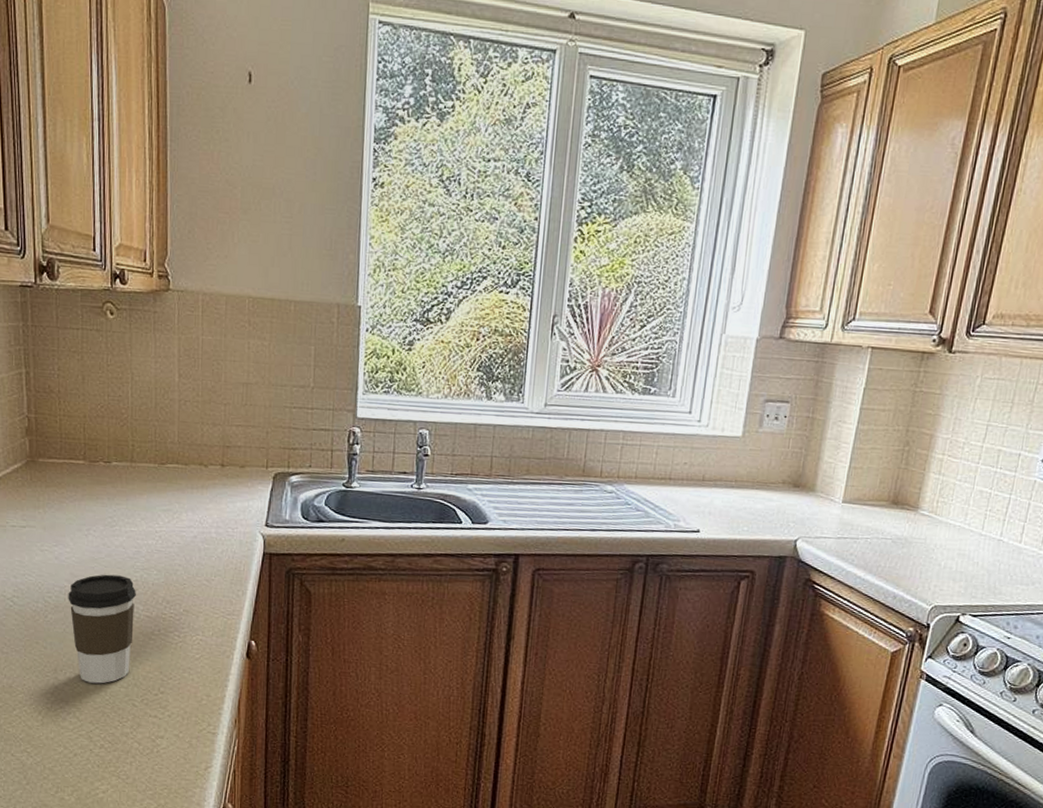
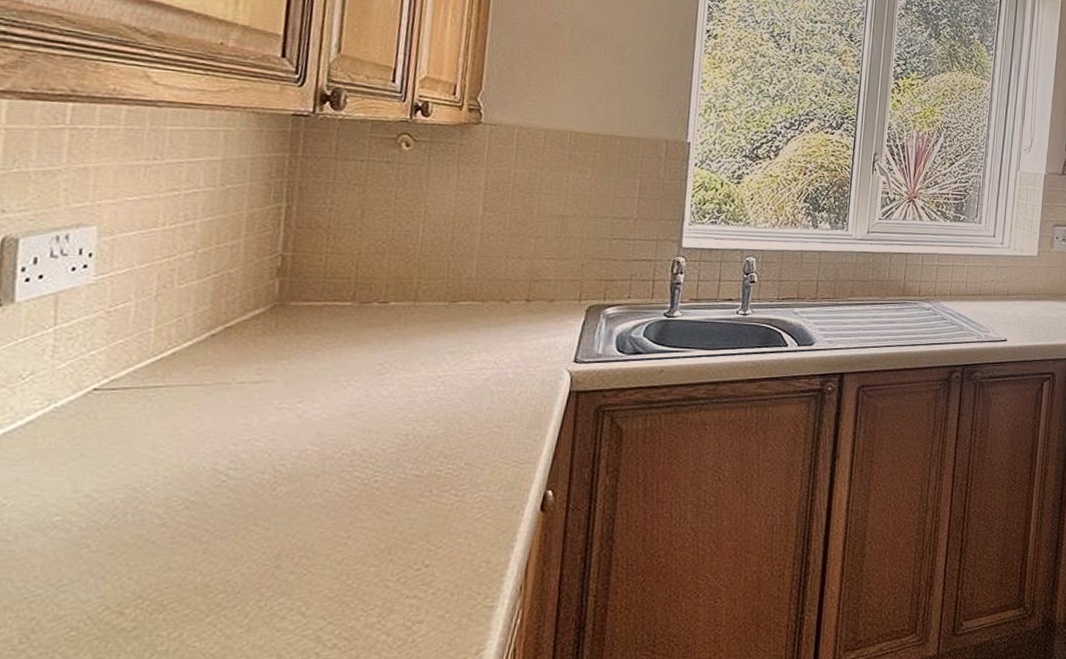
coffee cup: present [68,574,136,684] -> none [308,430,405,566]

